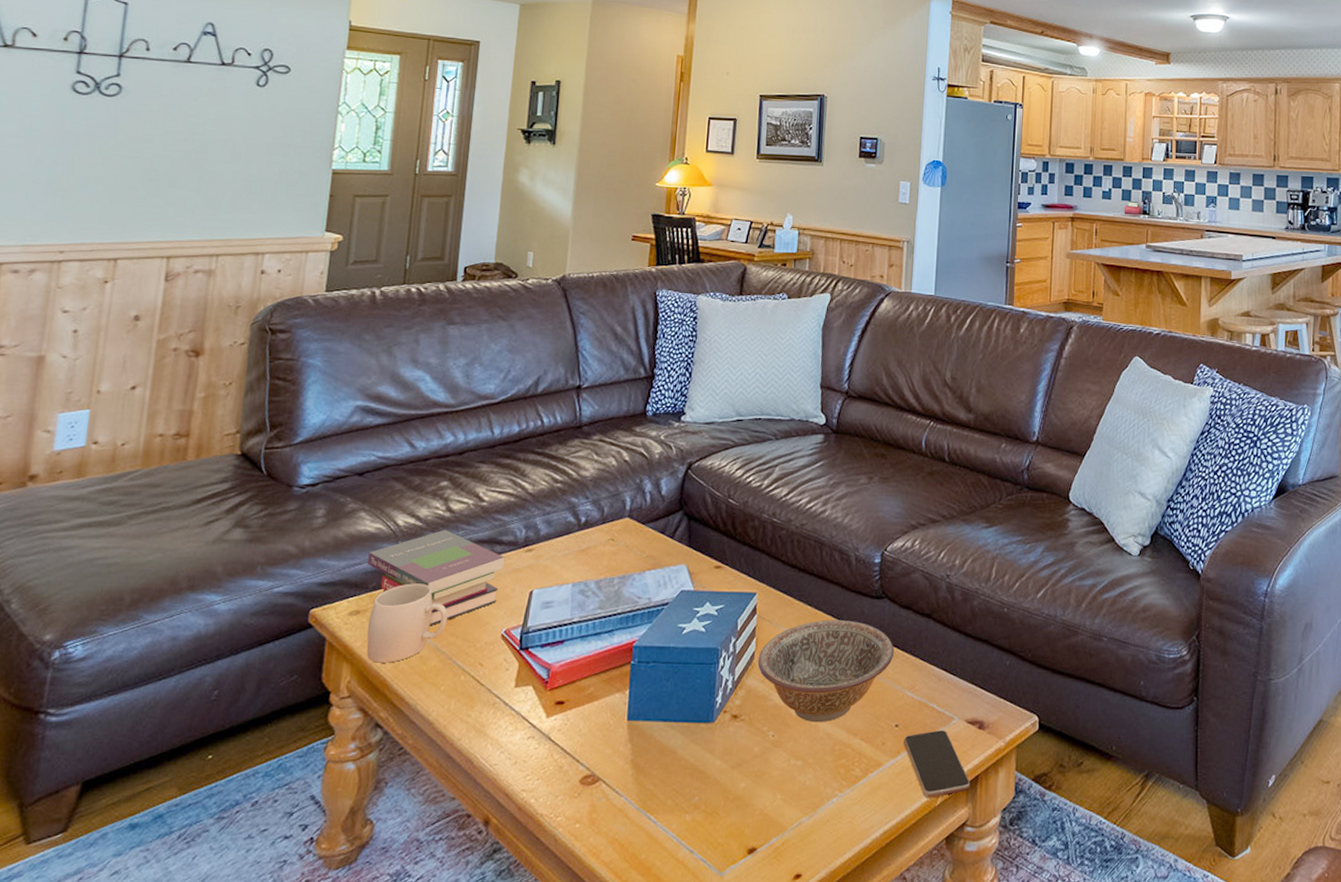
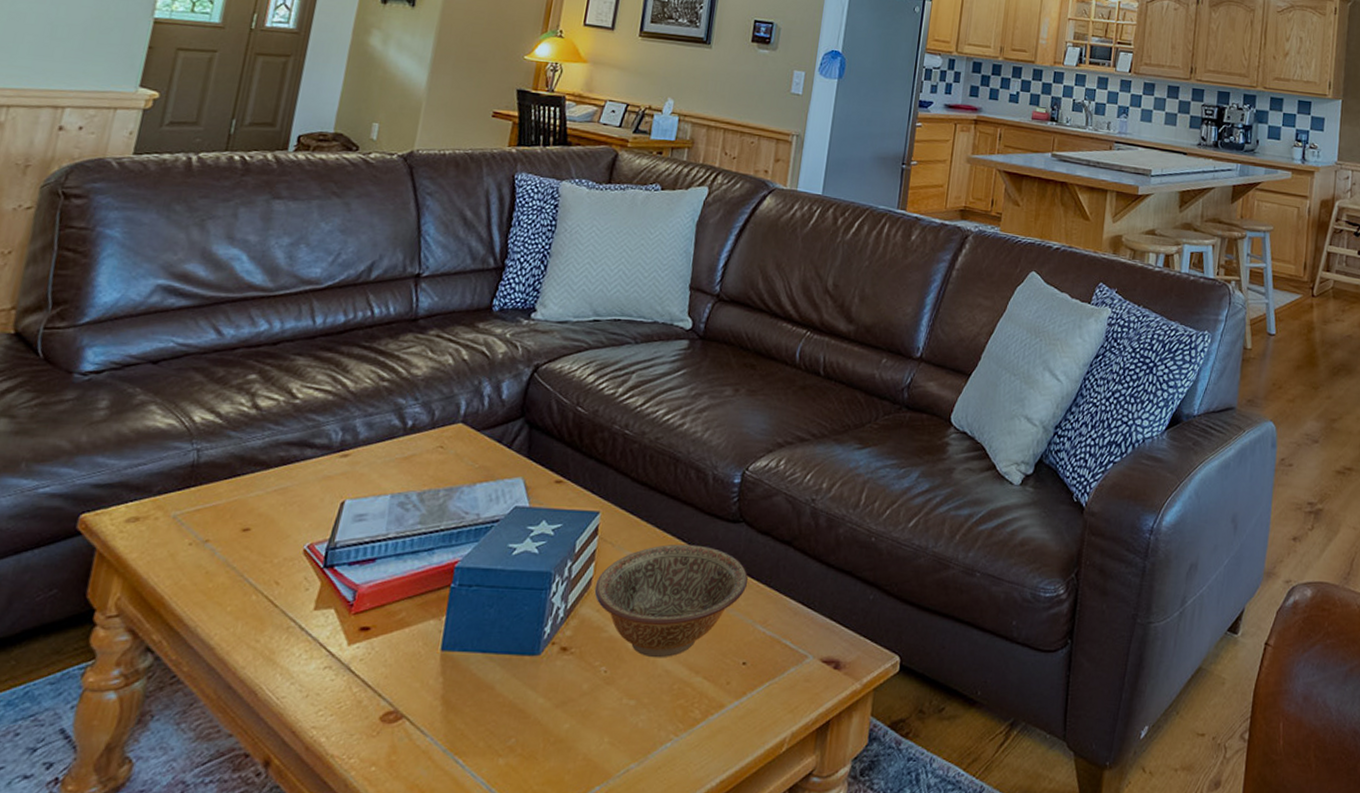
mug: present [366,583,449,663] -> none [142,488,244,578]
books: present [367,529,505,625] -> none [153,428,316,537]
mobile phone: present [903,730,971,798] -> none [750,669,821,745]

